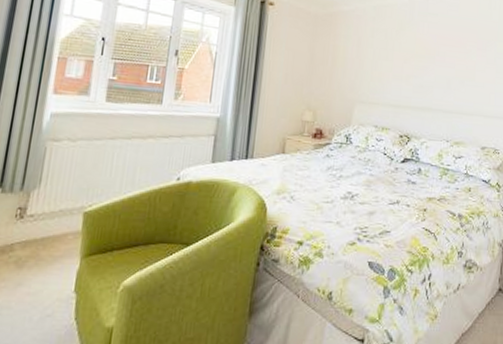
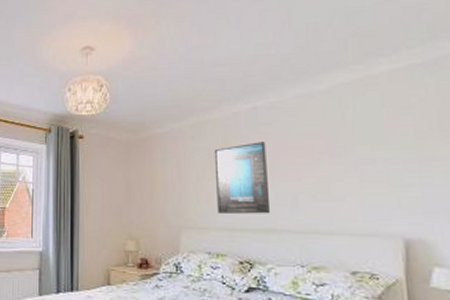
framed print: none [387,29,432,95] -> present [214,142,271,214]

